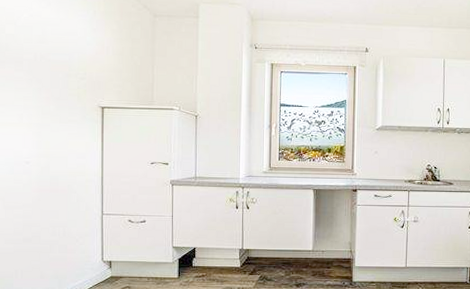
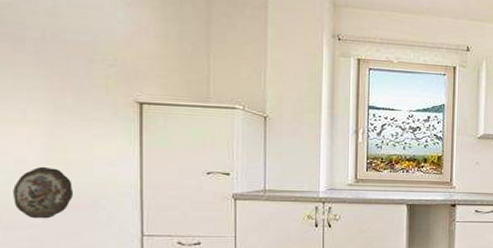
decorative plate: none [13,159,53,200] -> present [13,166,73,219]

